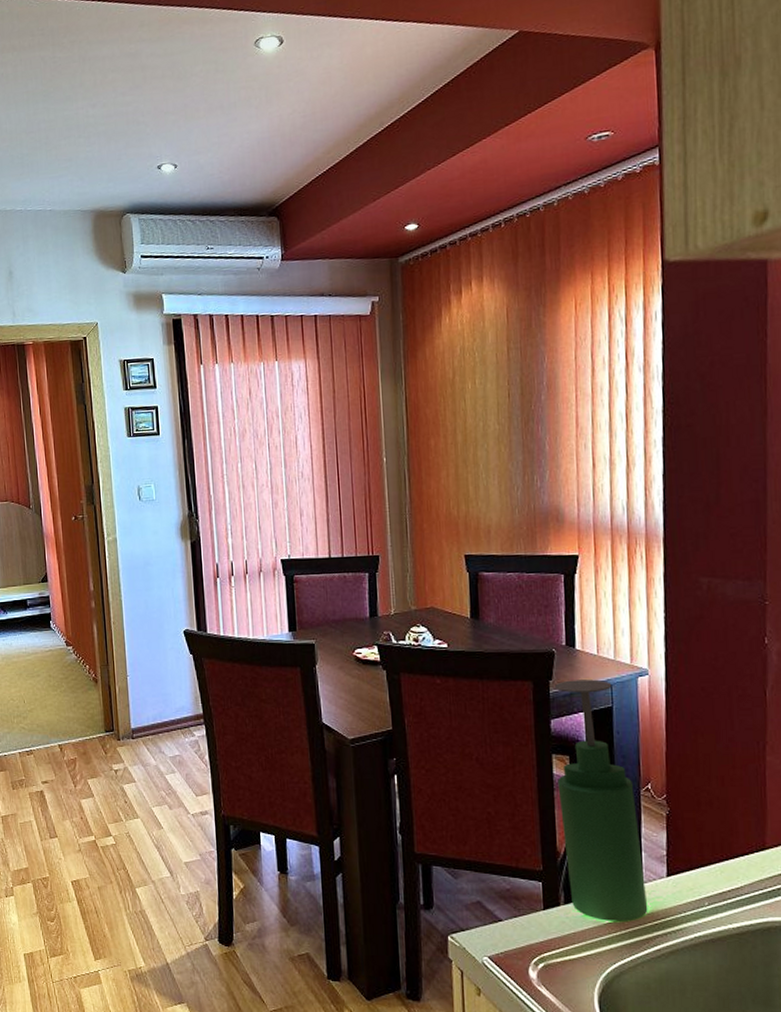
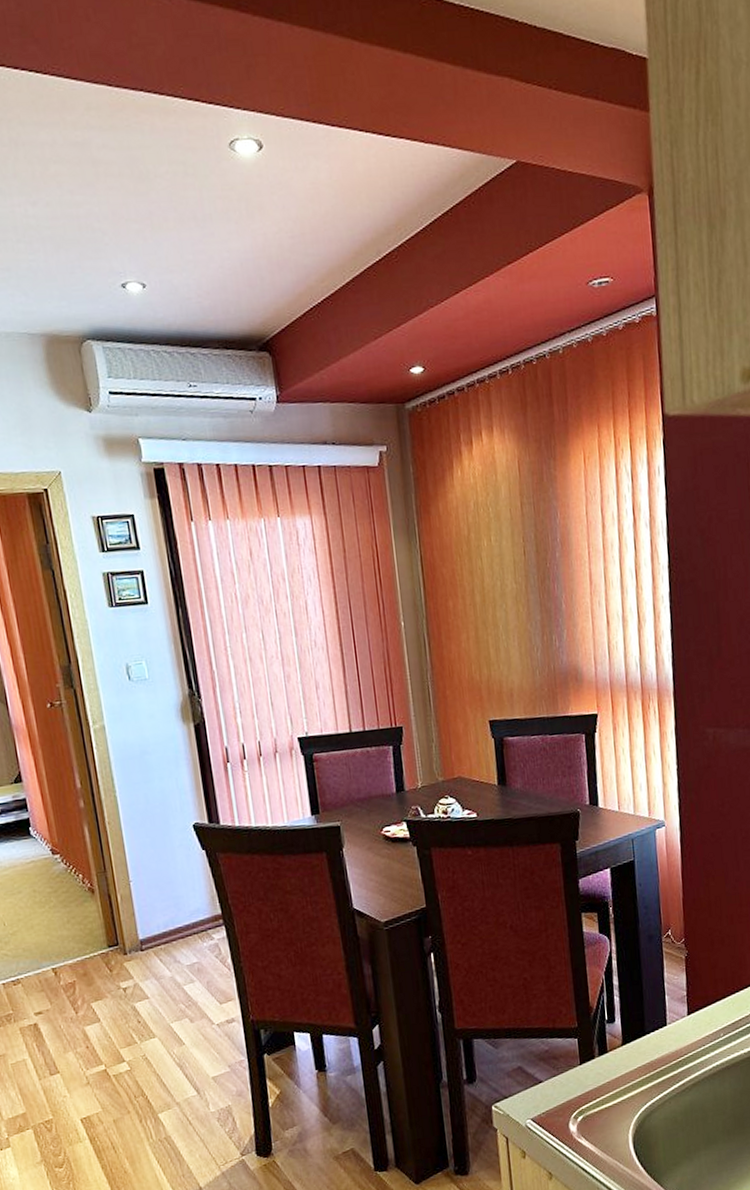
soap dispenser: present [555,679,648,921] -> none [581,835,673,1066]

